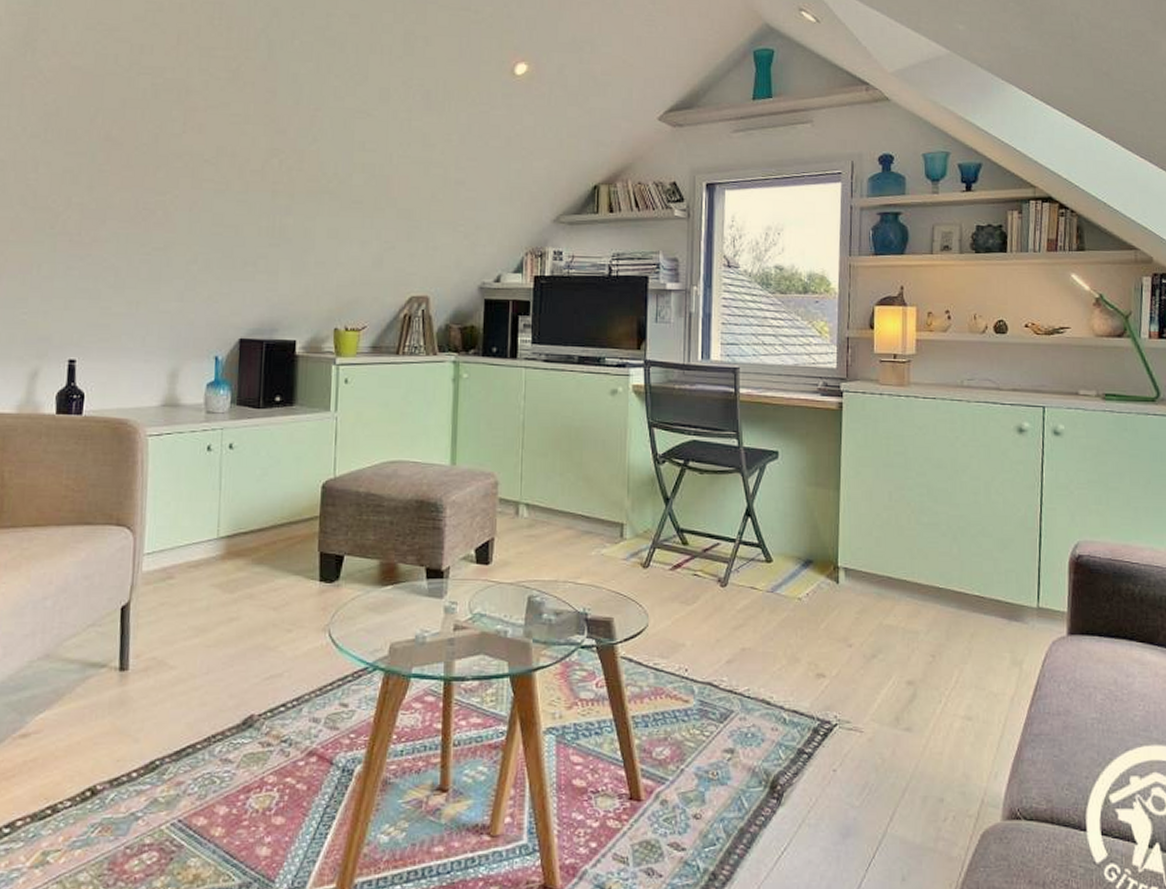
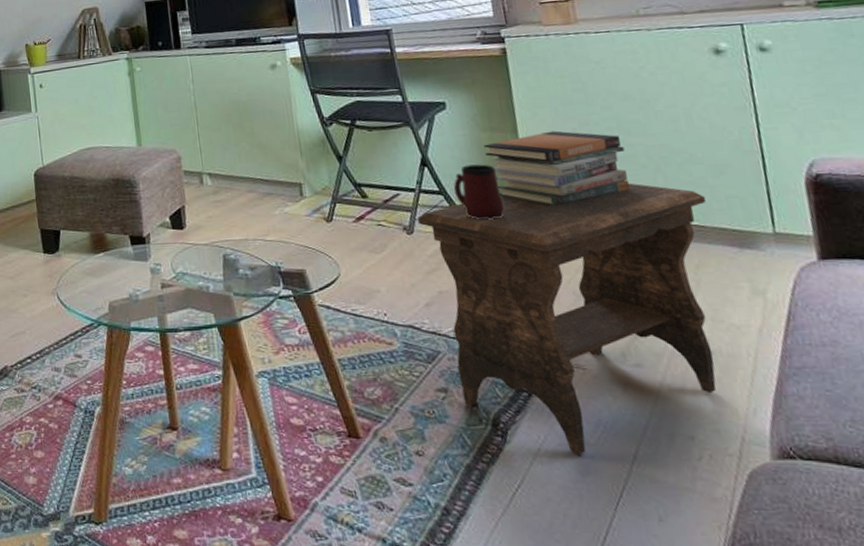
footstool: none [732,550,990,817] -> present [417,182,717,455]
mug: none [772,519,815,577] -> present [453,164,505,220]
book stack: none [806,492,930,568] -> present [483,130,630,206]

